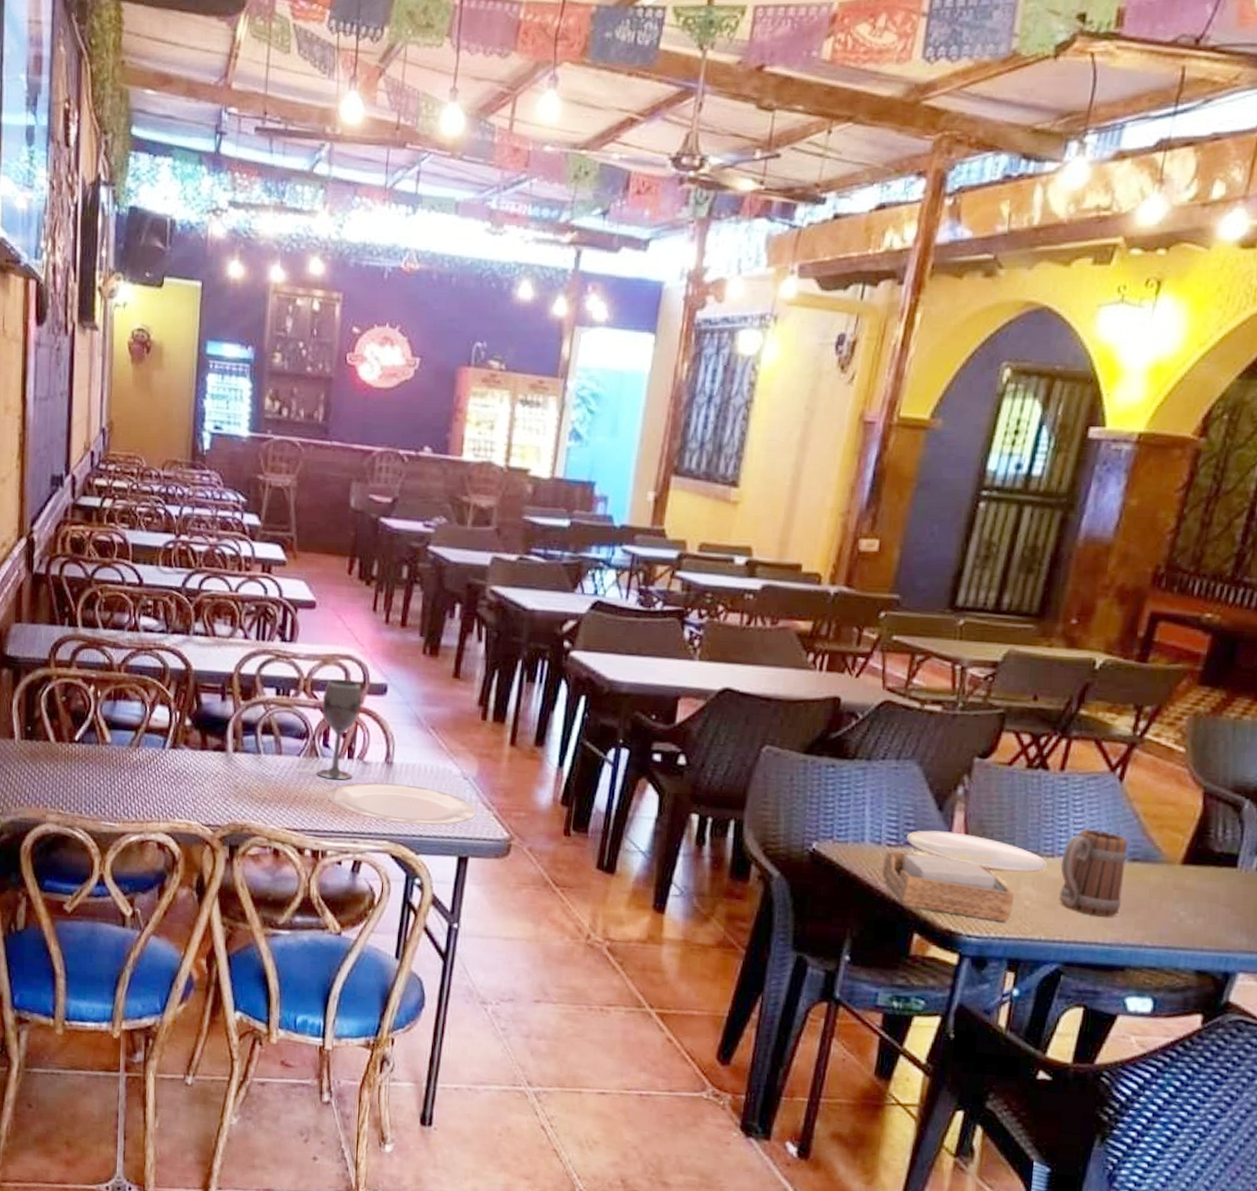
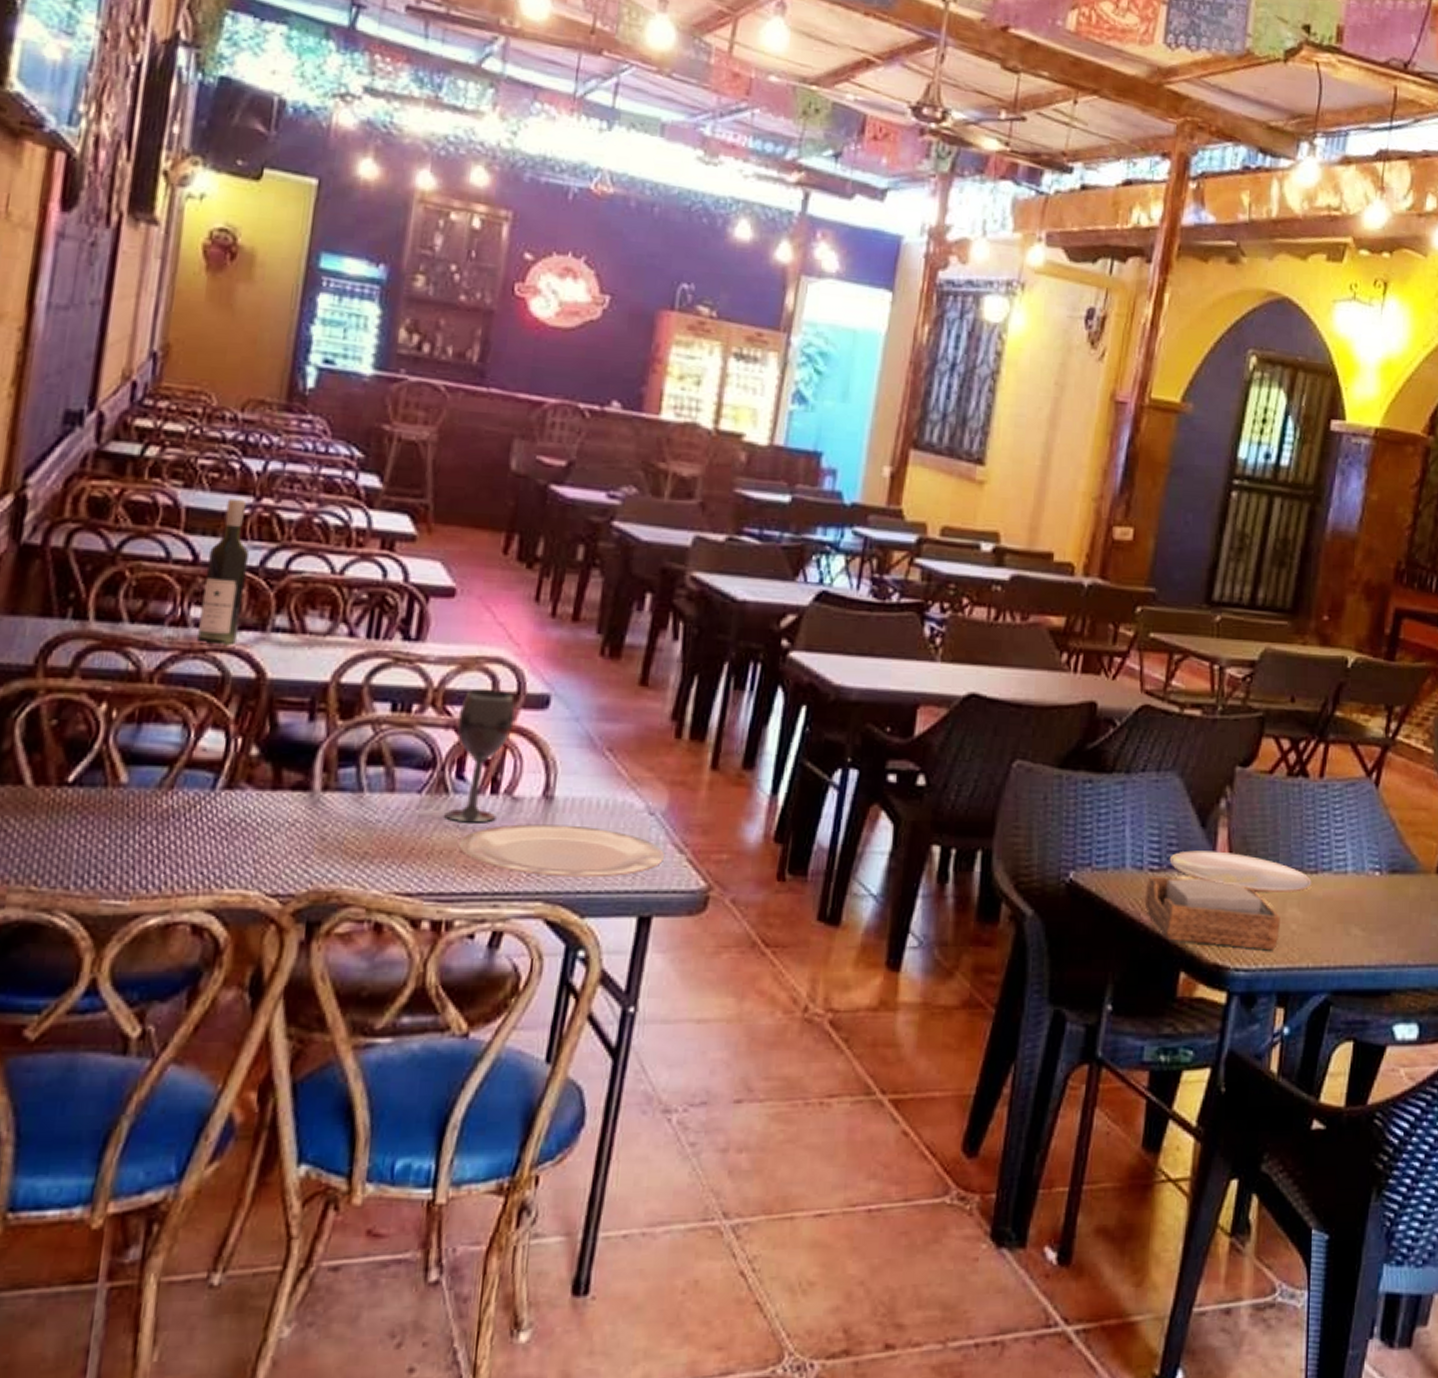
bottle: none [145,536,175,646] -> present [196,498,250,647]
beer mug: present [1059,829,1128,917] -> none [1324,840,1387,936]

